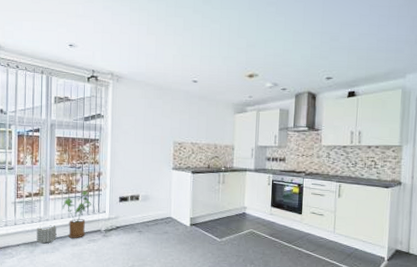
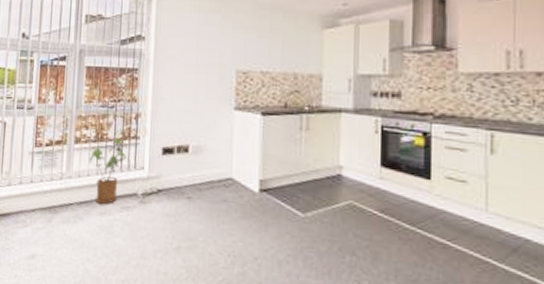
planter: present [36,225,57,244] -> none [55,184,82,210]

